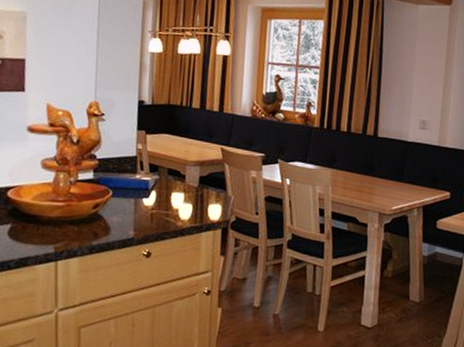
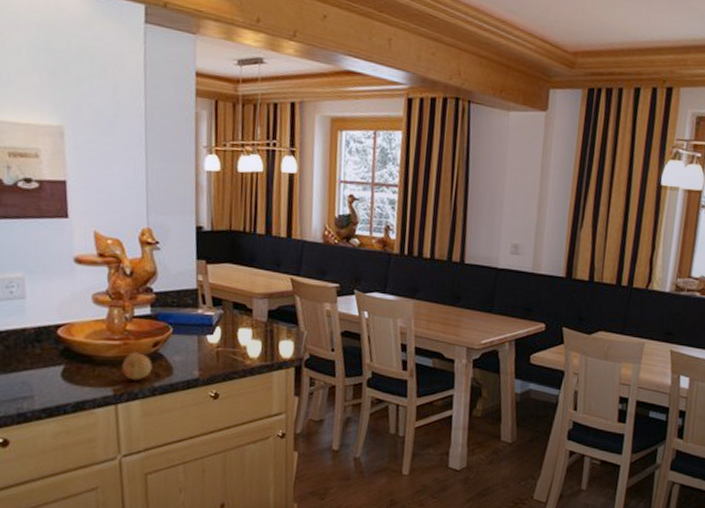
fruit: none [63,213,92,239] -> present [121,352,152,380]

